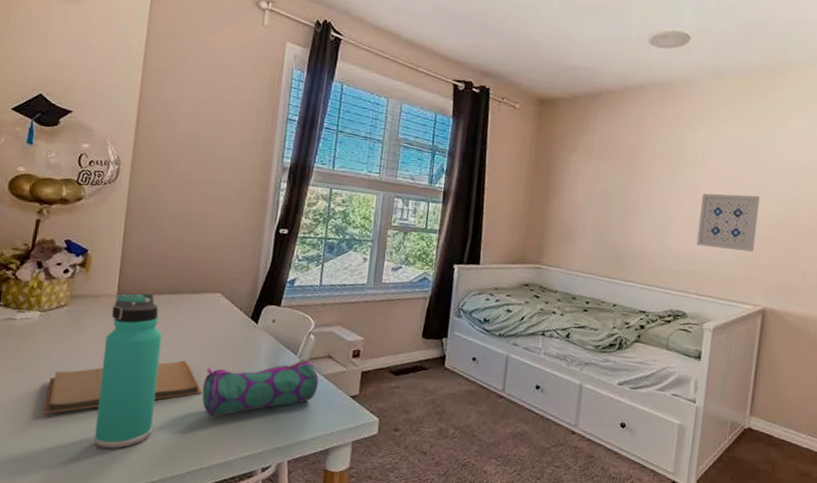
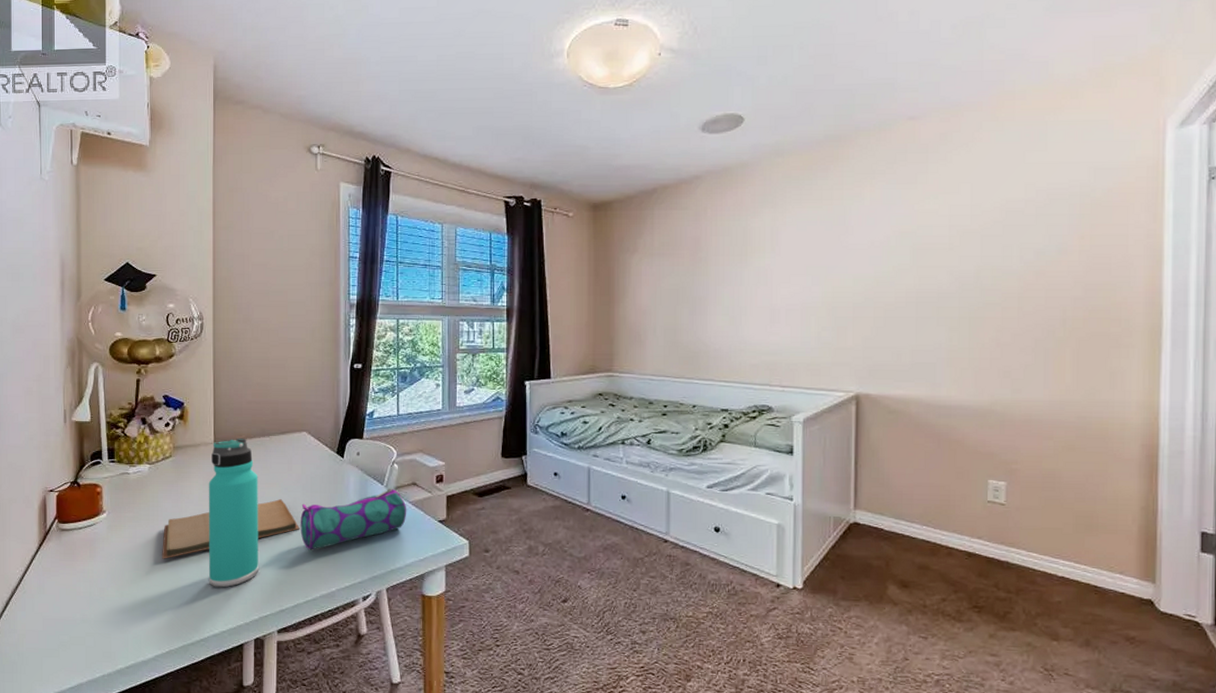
wall art: present [696,193,760,252] -> none [775,275,840,335]

